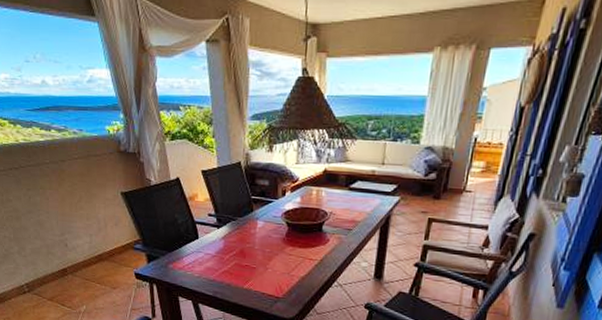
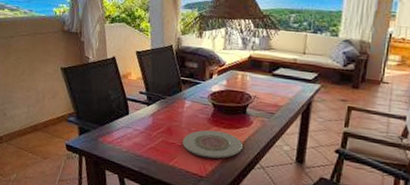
plate: none [257,250,319,279] -> present [183,130,243,159]

